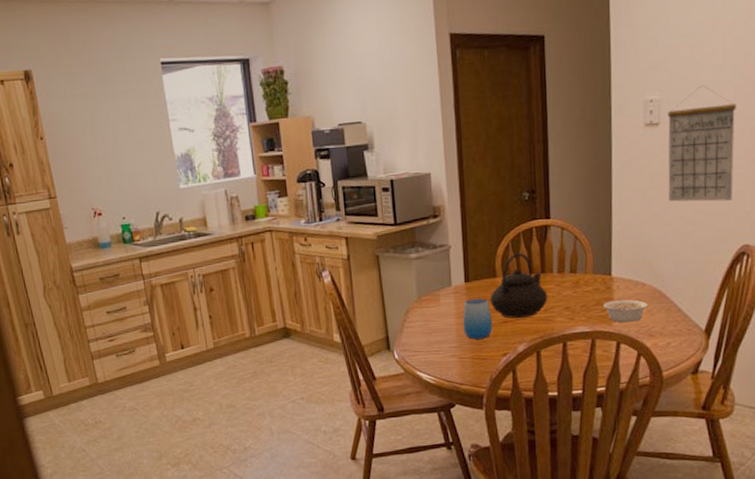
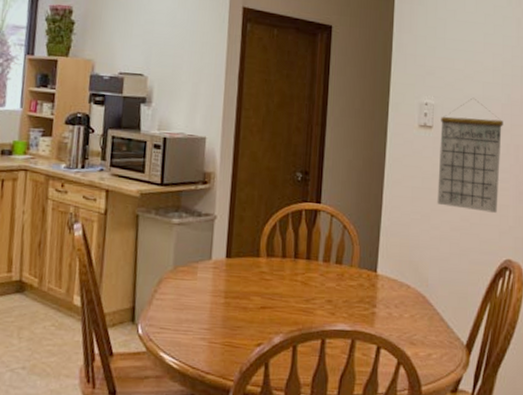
cup: present [463,298,493,340] -> none [218,276,250,324]
teapot: present [490,253,548,319] -> none [250,234,311,306]
legume: present [603,300,648,323] -> none [366,300,411,326]

